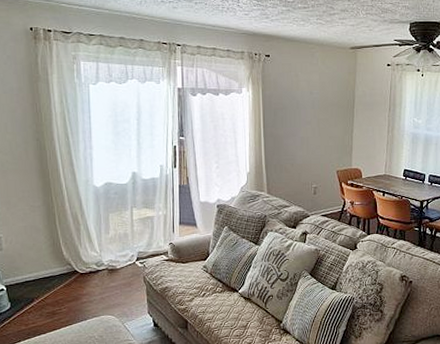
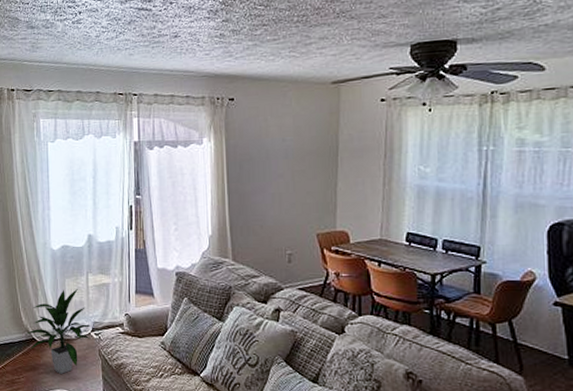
indoor plant: none [66,222,136,301] -> present [24,288,91,374]

